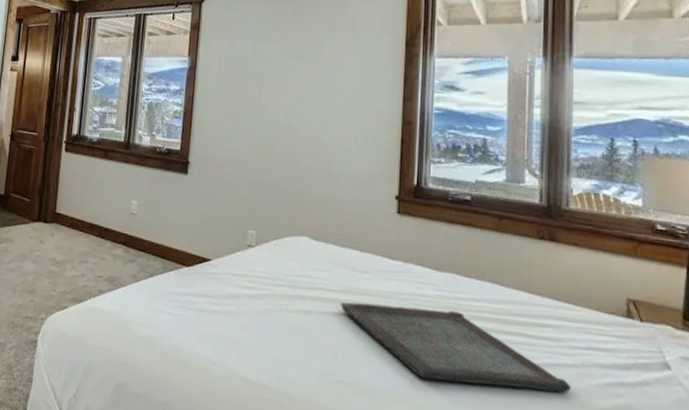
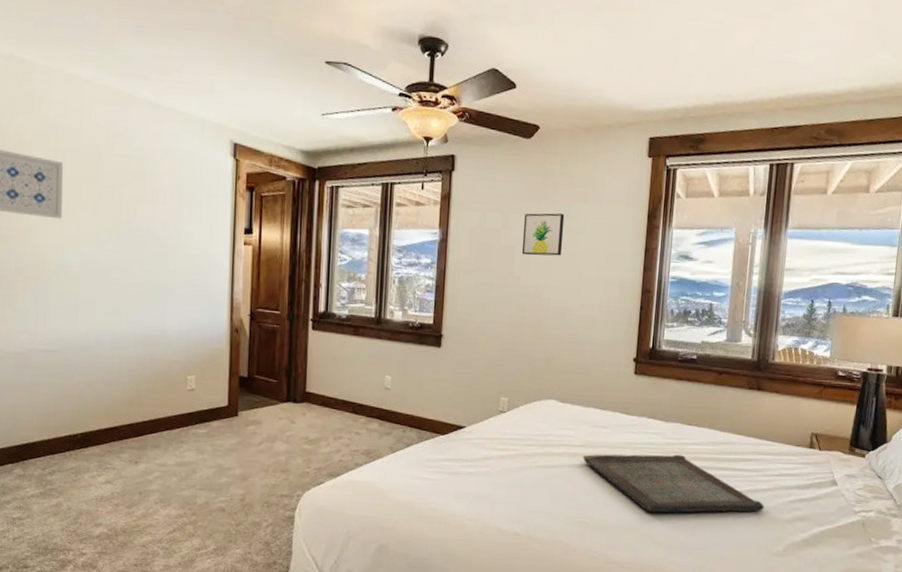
wall art: none [270,41,316,85] -> present [521,213,565,256]

